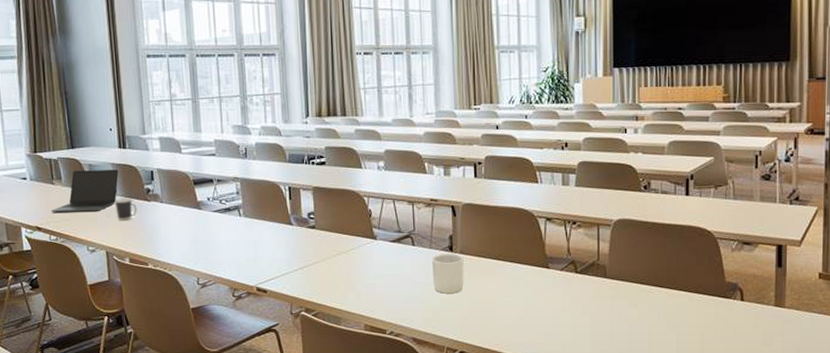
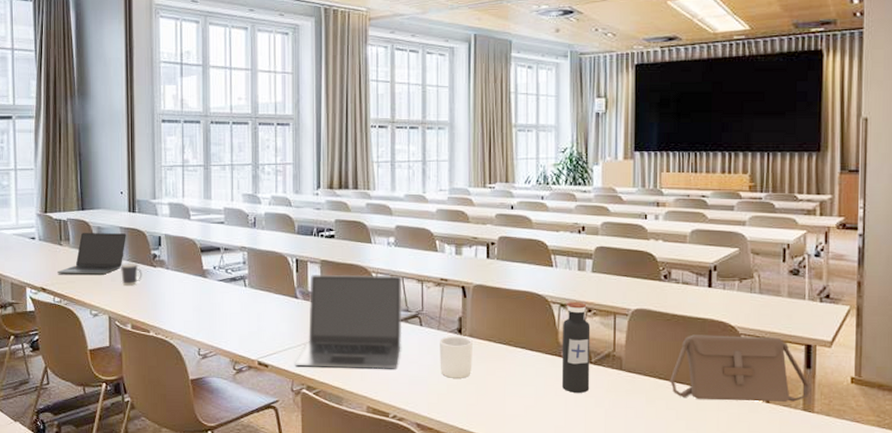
laptop: none [292,199,396,289] -> present [295,275,402,369]
water bottle: none [549,215,576,301] -> present [561,301,591,393]
shoulder bag: none [651,240,783,302] -> present [670,334,812,403]

